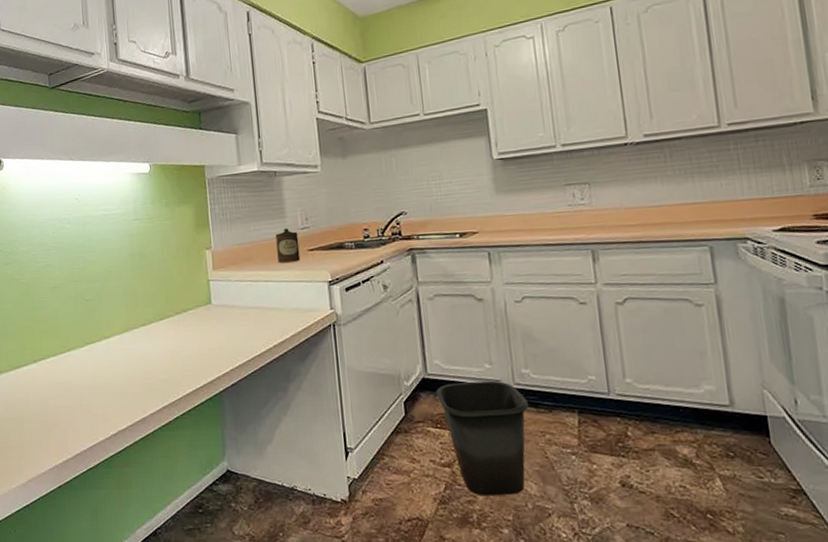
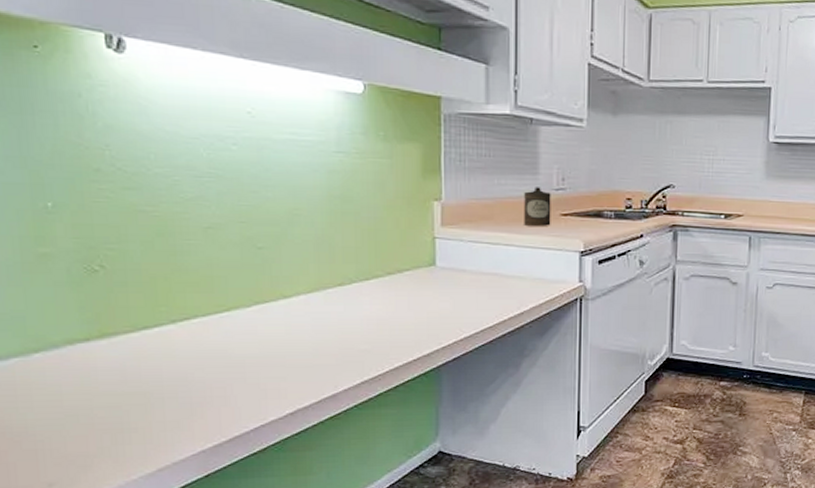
waste bin: present [436,380,528,495] -> none [678,362,763,469]

